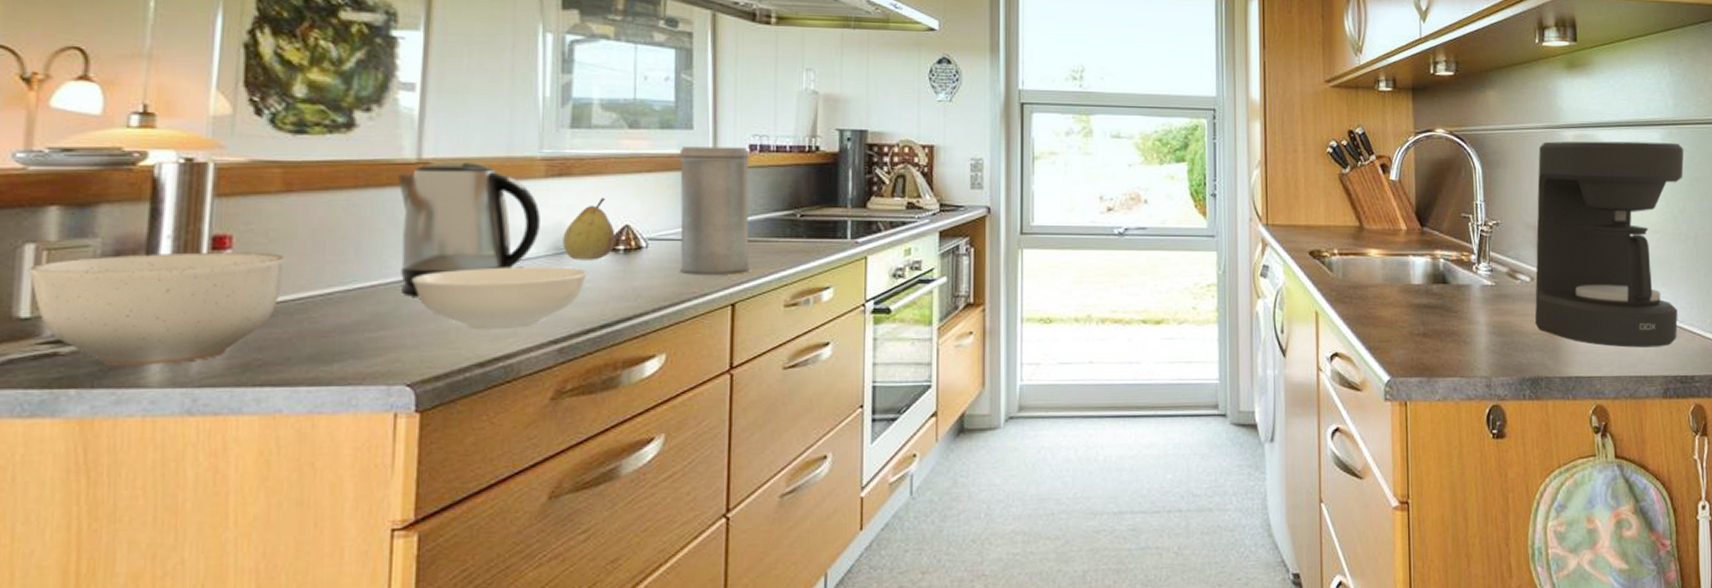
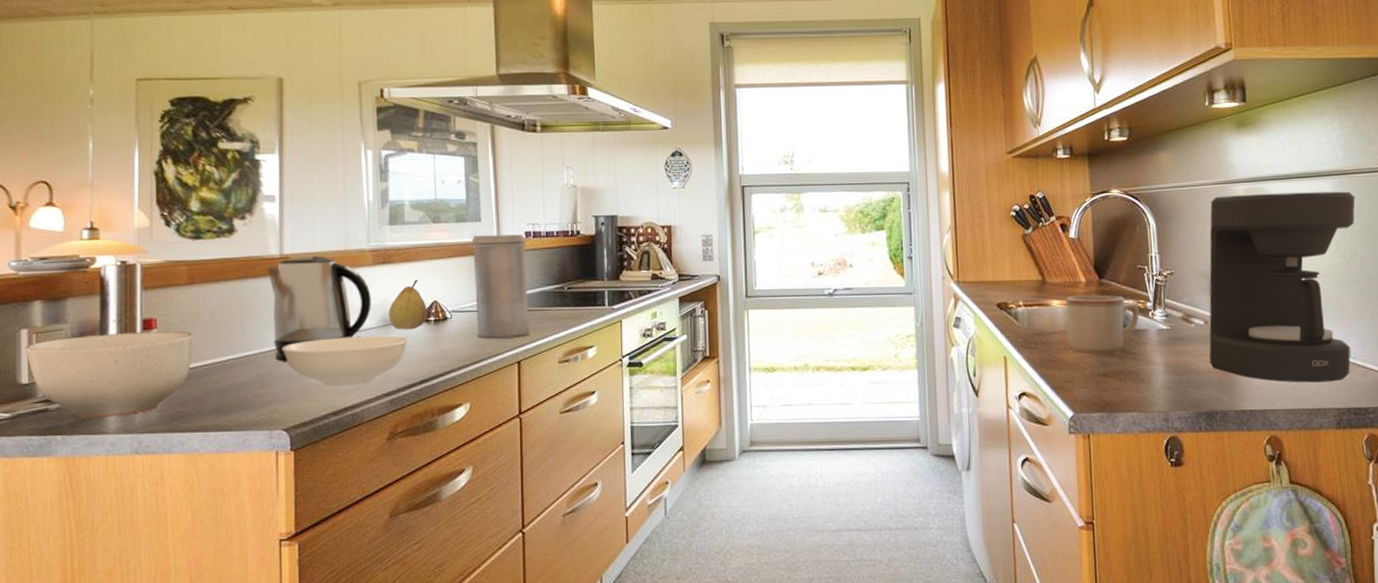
mug: none [1384,245,1463,313] -> present [1066,295,1139,355]

